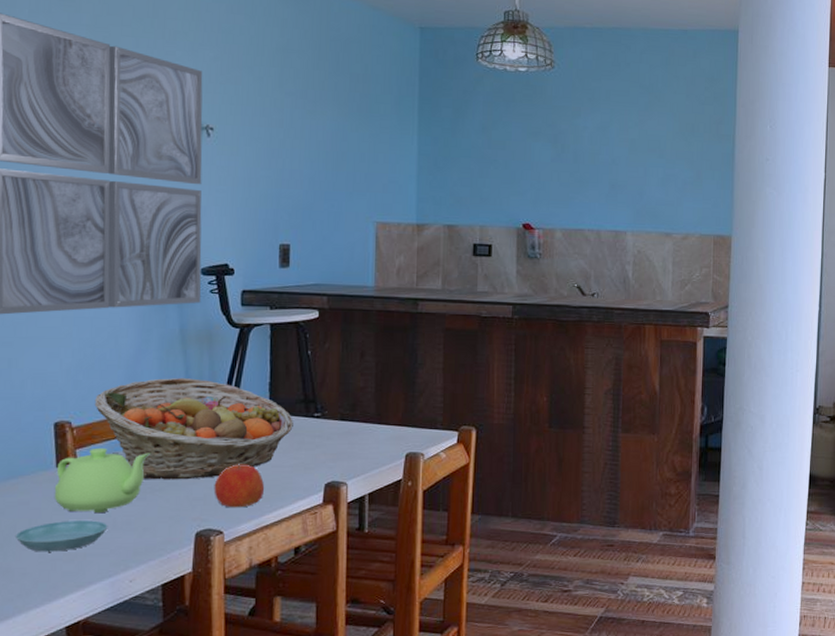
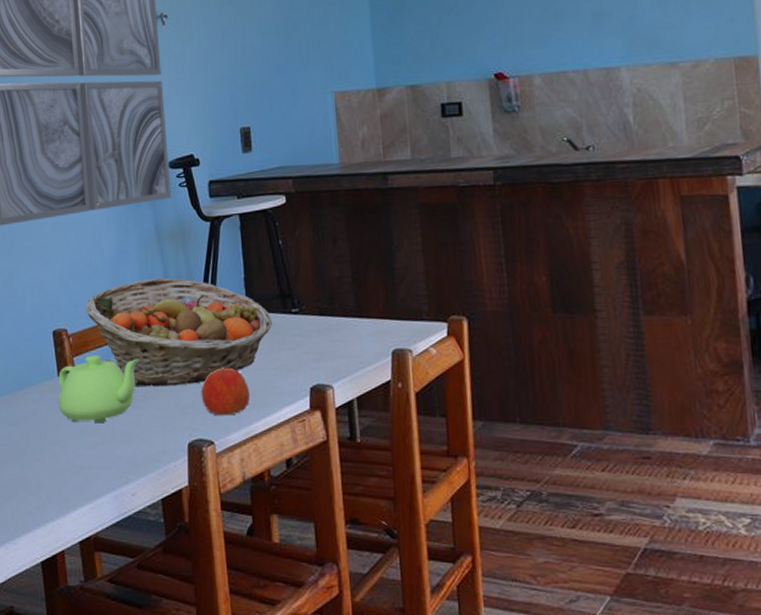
saucer: present [15,520,108,552] -> none [28,430,108,464]

